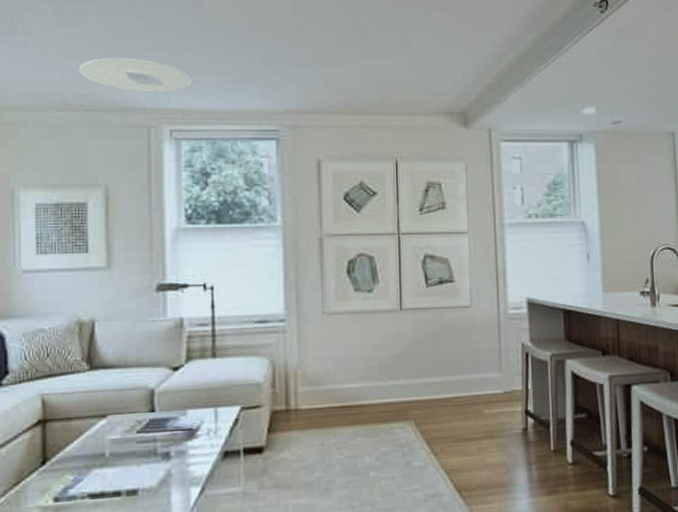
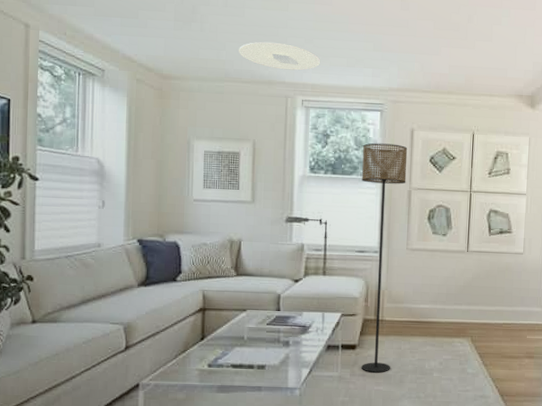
floor lamp: none [256,180,316,482] -> present [362,143,408,373]

